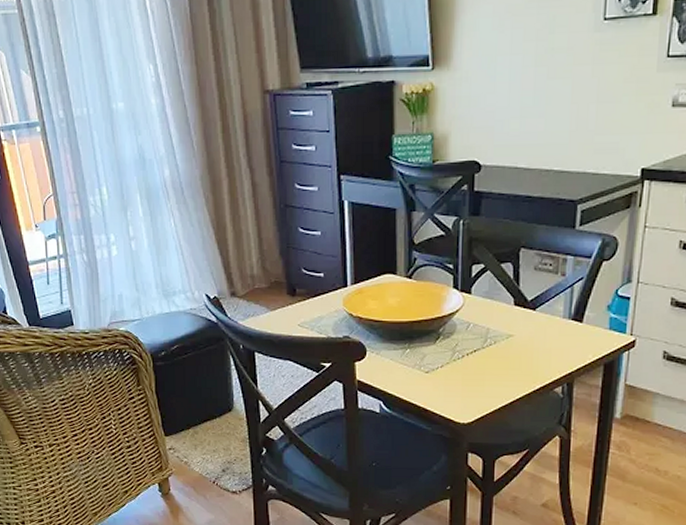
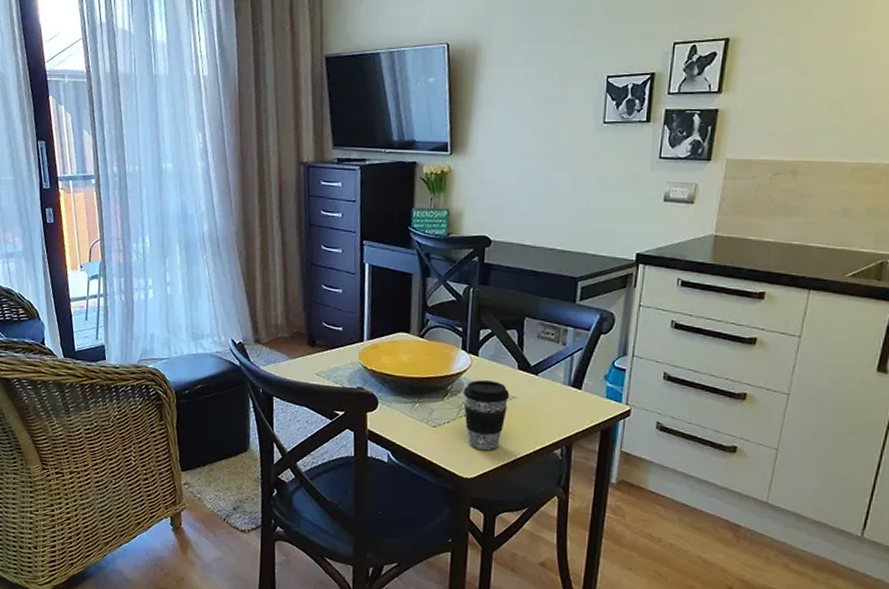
coffee cup: none [456,320,506,394] -> present [463,380,510,451]

